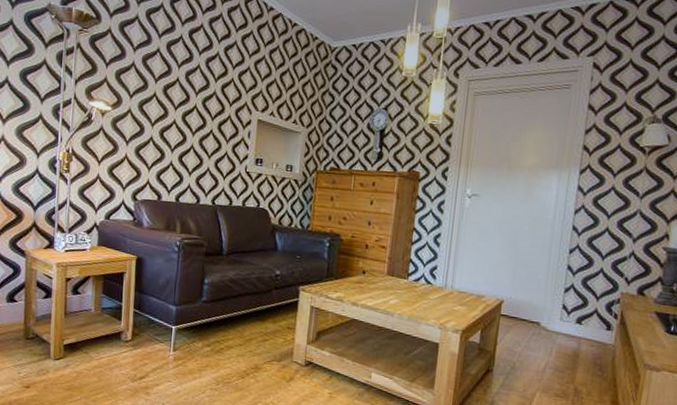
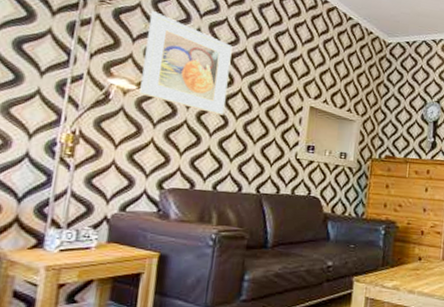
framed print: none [114,35,187,132] -> present [139,11,233,115]

